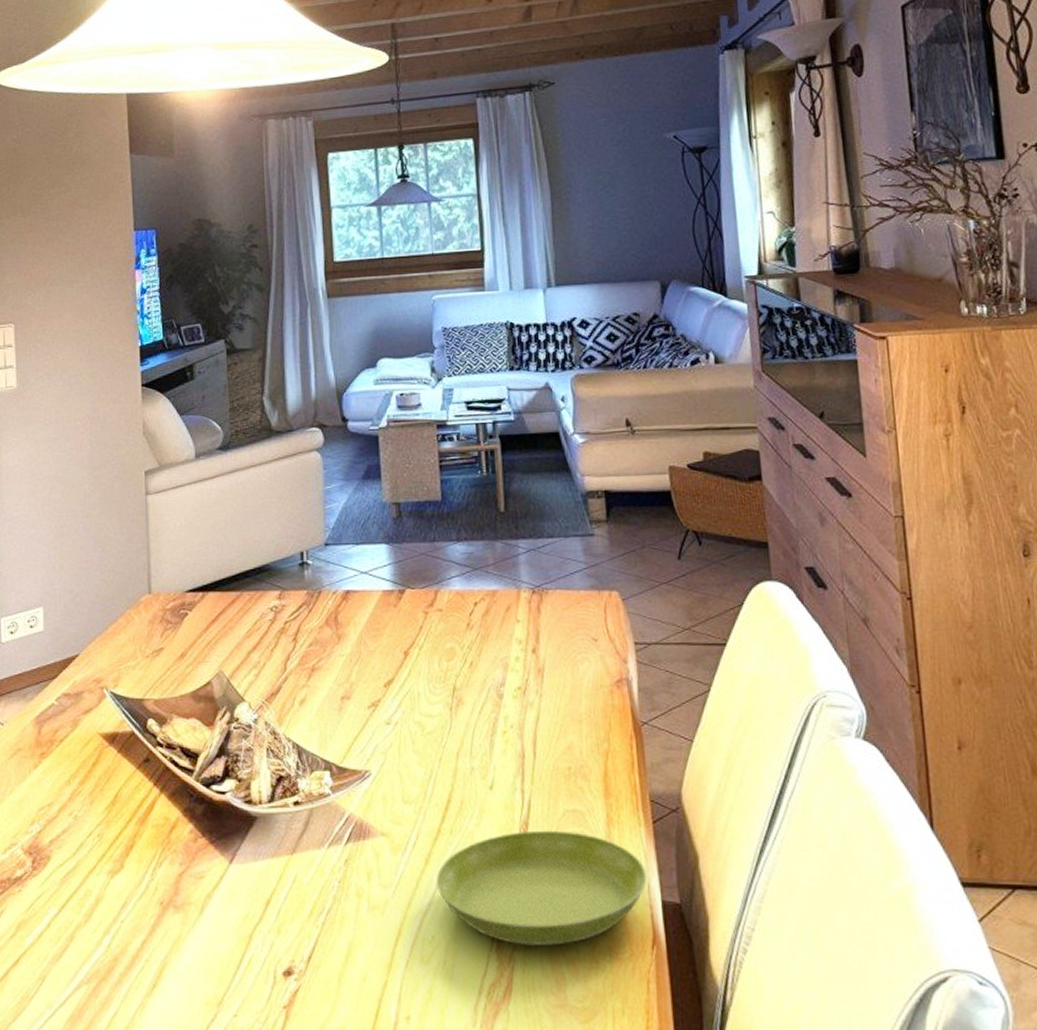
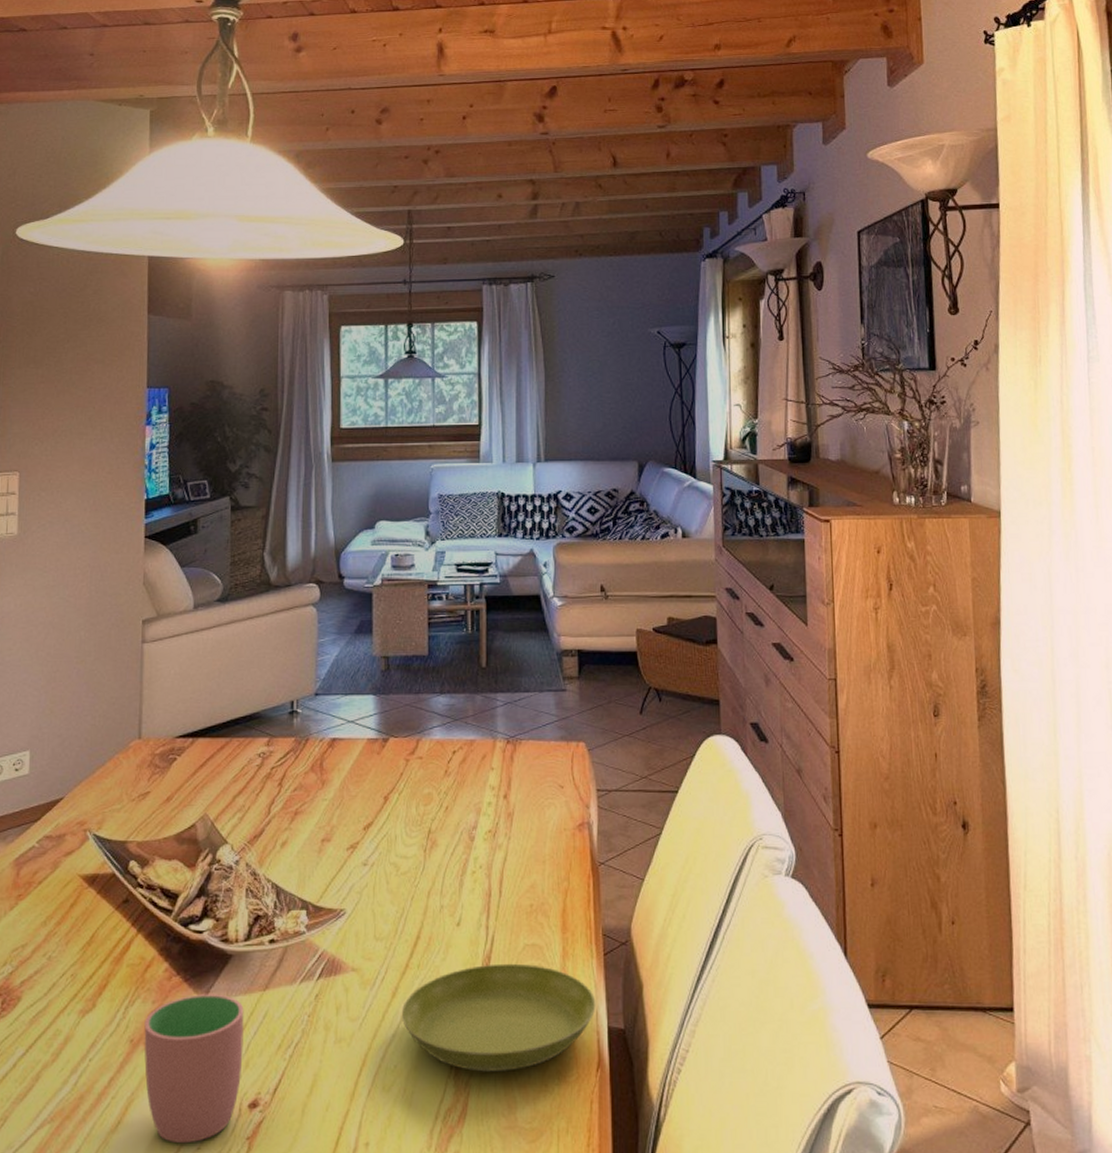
cup: none [173,857,275,1010] -> present [144,994,244,1144]

